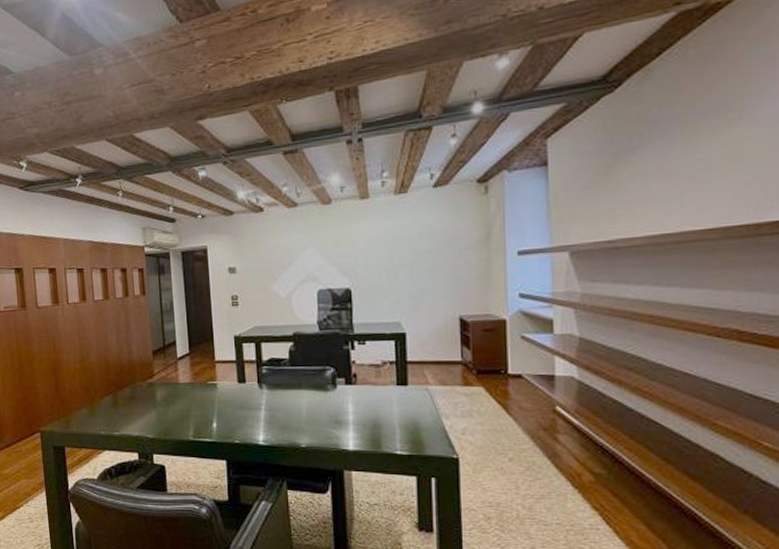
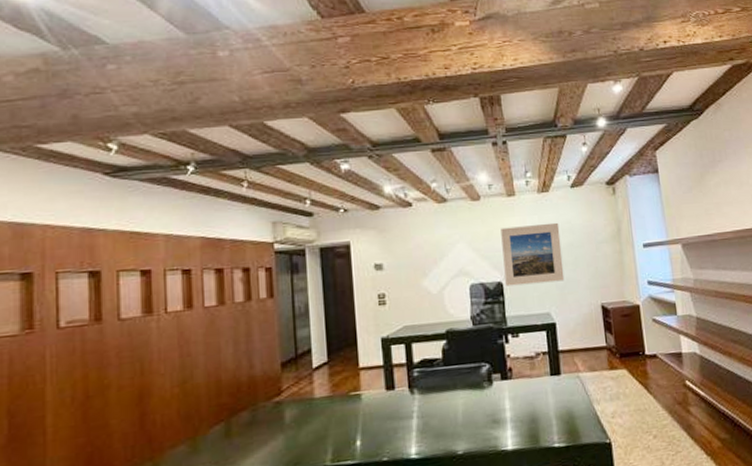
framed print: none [351,226,419,294] -> present [500,222,565,287]

